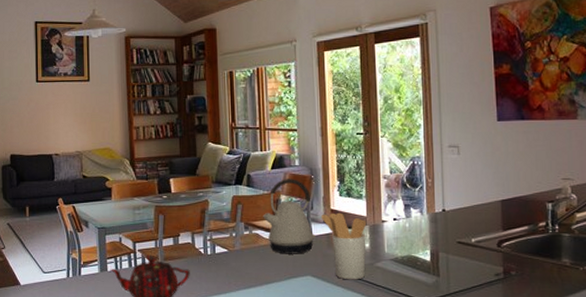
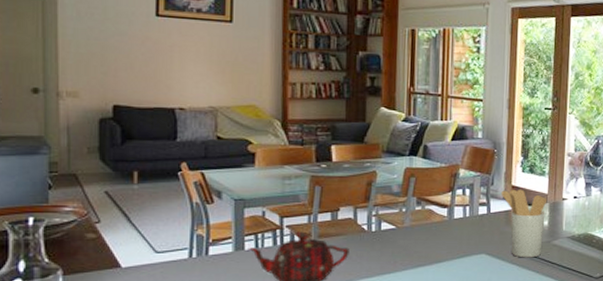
kettle: present [263,179,316,254] -> none [438,152,494,232]

